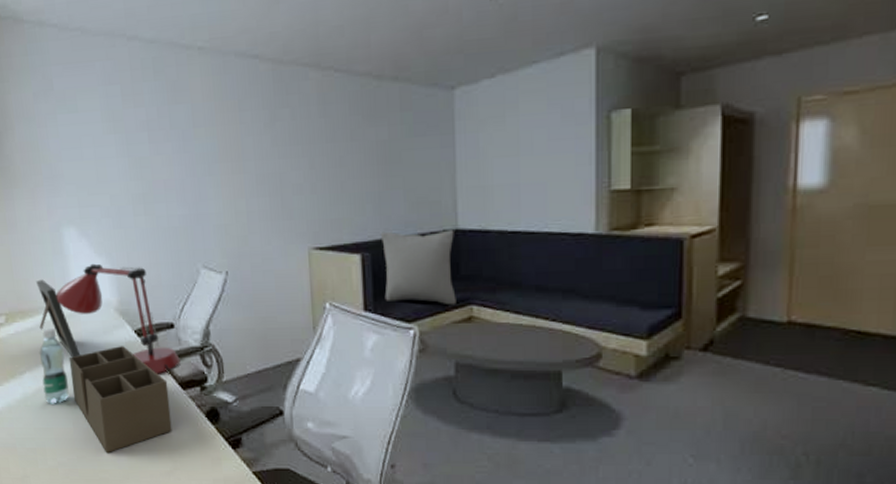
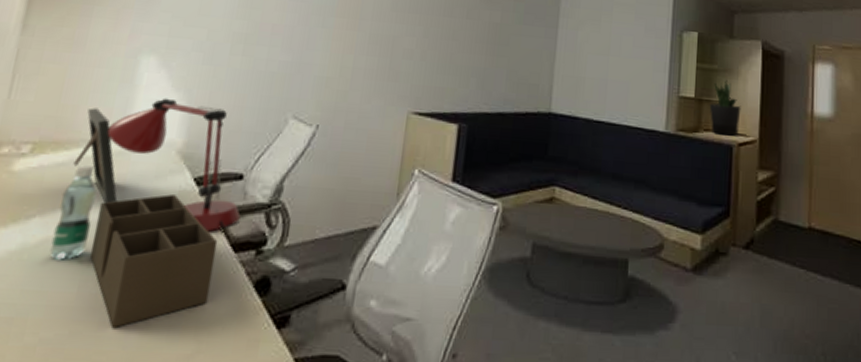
pillow: present [381,230,456,306] -> none [474,105,547,185]
planter: none [650,161,693,229] -> present [709,79,741,136]

